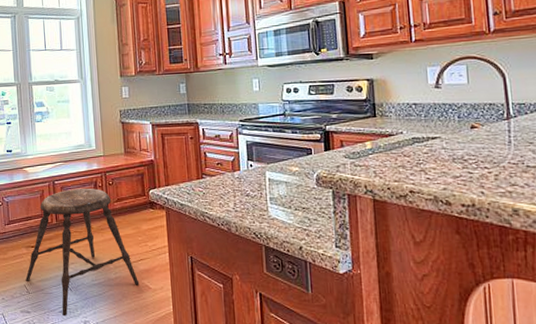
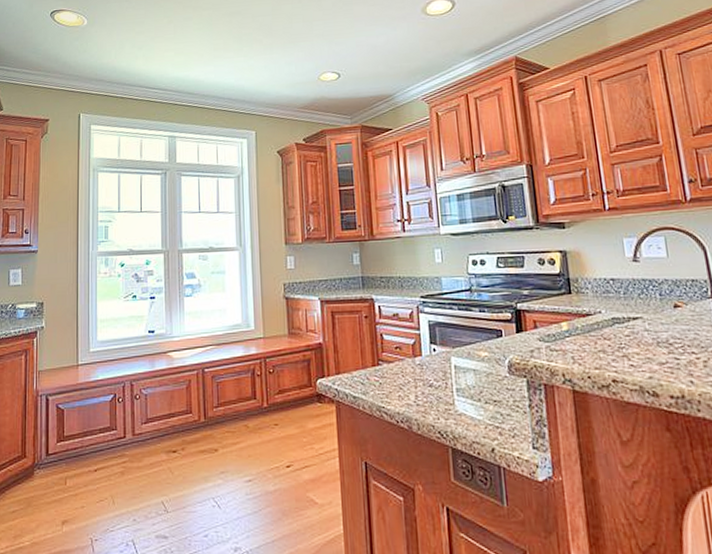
stool: present [25,188,140,317] -> none [164,378,304,542]

